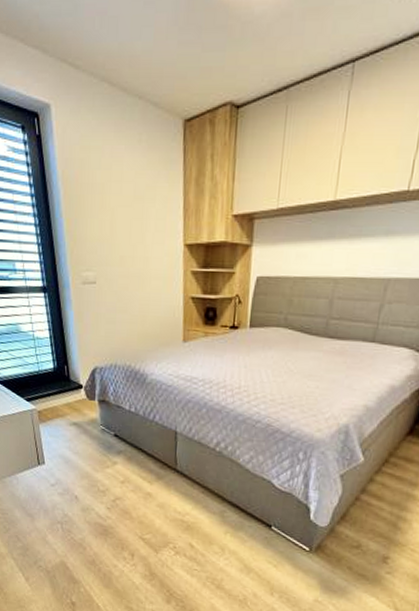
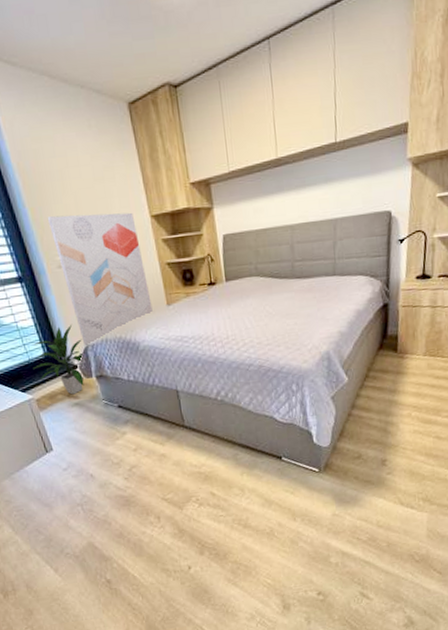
indoor plant: none [42,344,92,414] -> present [32,325,85,395]
wall art: none [80,230,168,370] -> present [47,212,153,348]

